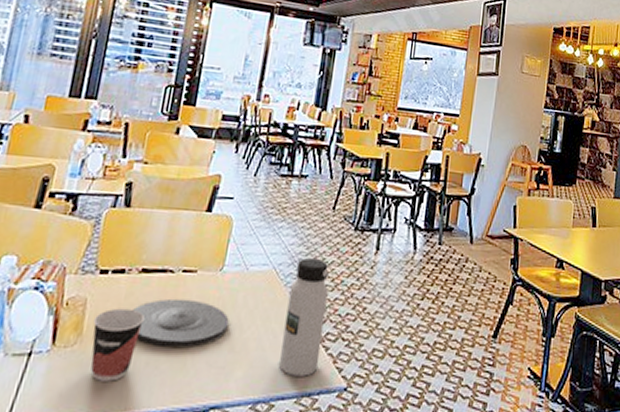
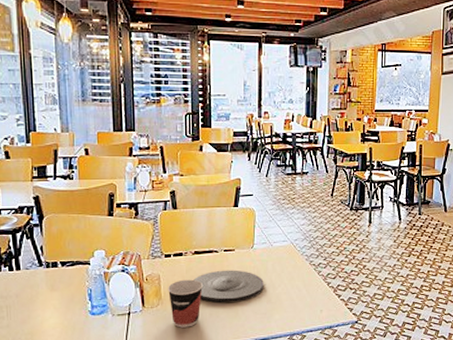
water bottle: present [279,257,329,377] -> none [306,233,335,316]

